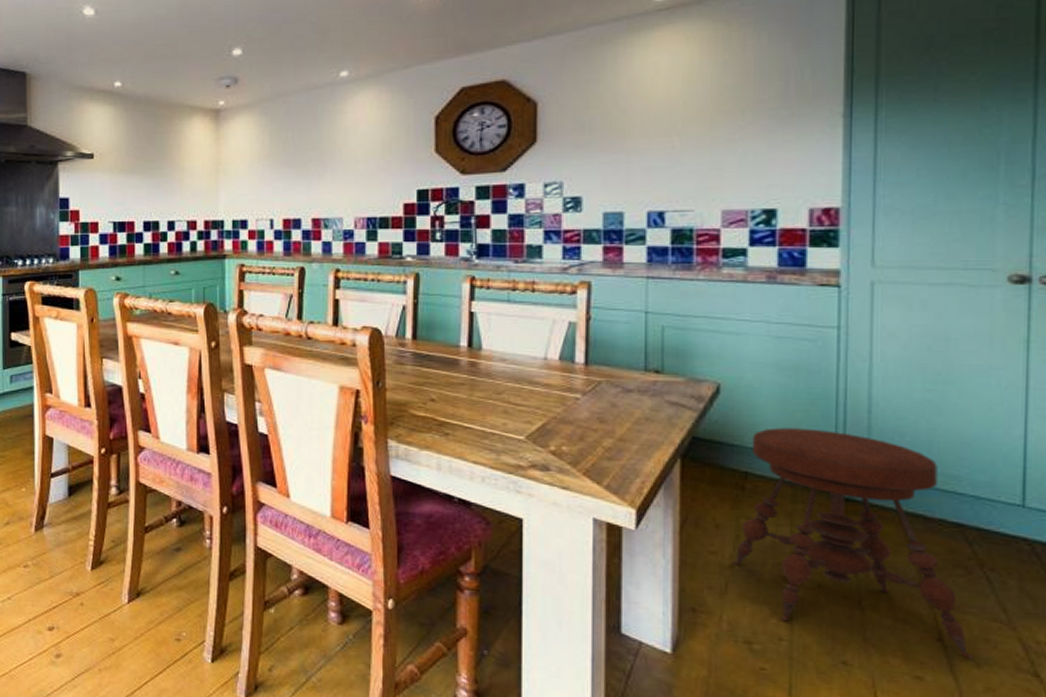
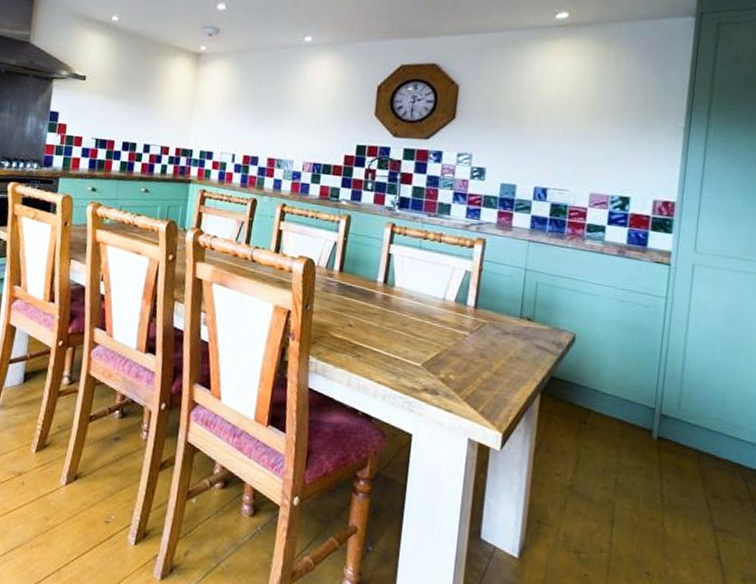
stool: present [732,427,973,660] -> none [571,374,741,576]

